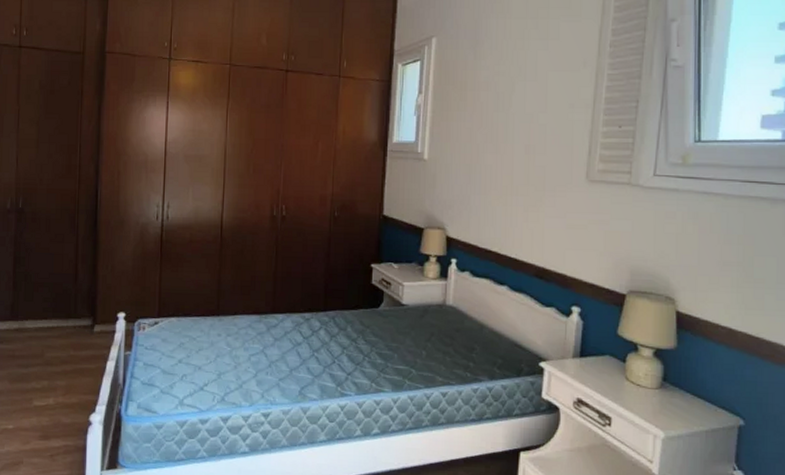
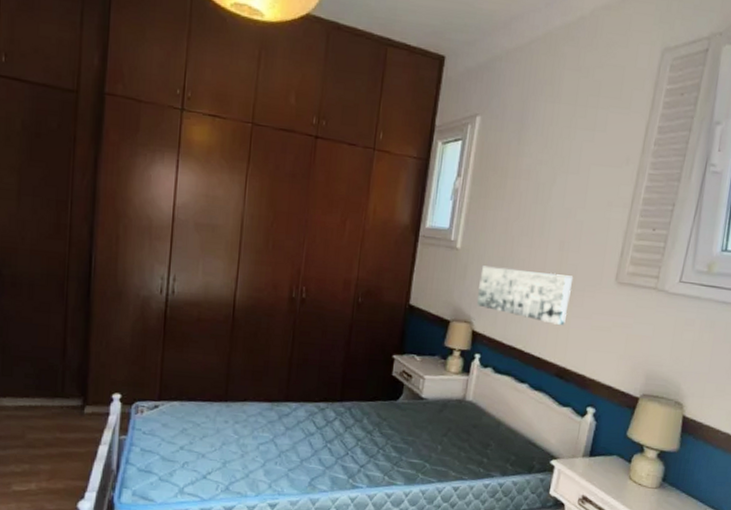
wall art: none [449,174,542,226] -> present [477,265,573,325]

